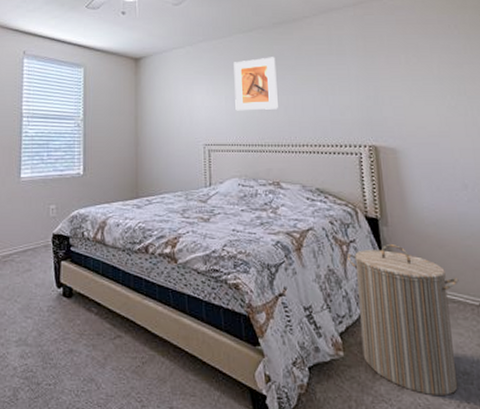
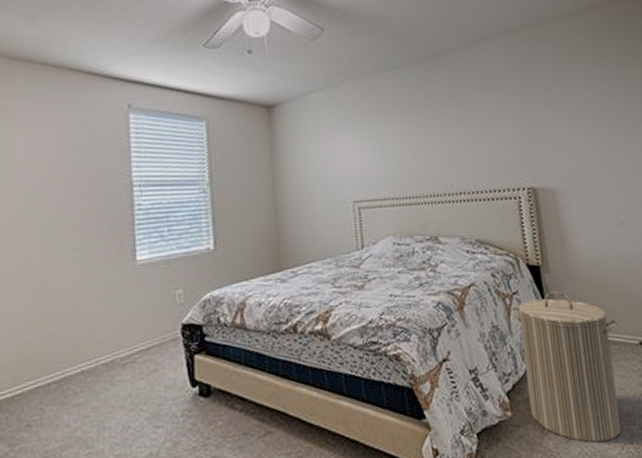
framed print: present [234,57,278,111] -> none [381,96,432,160]

